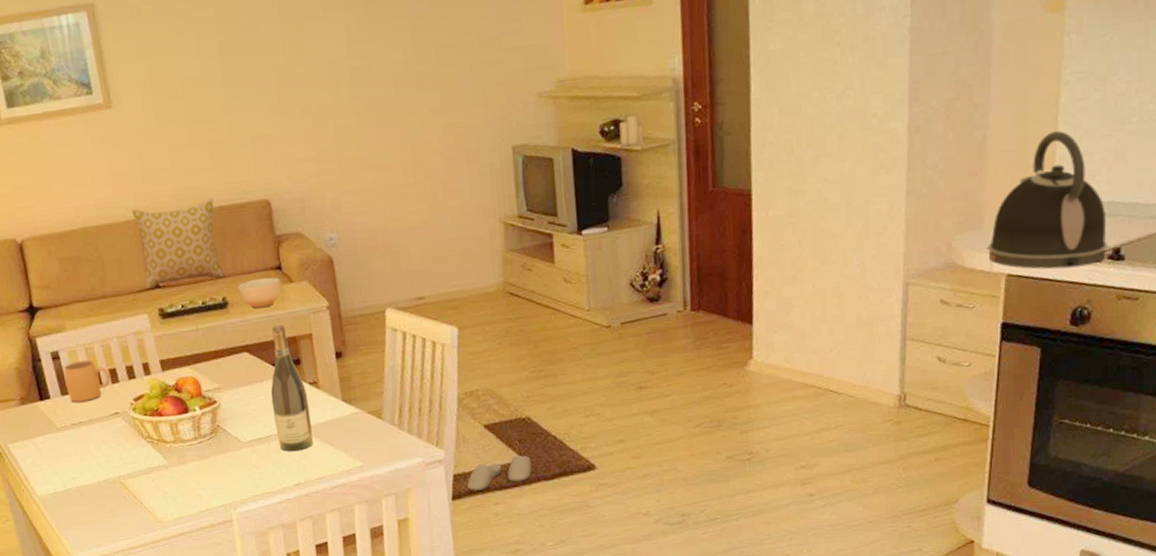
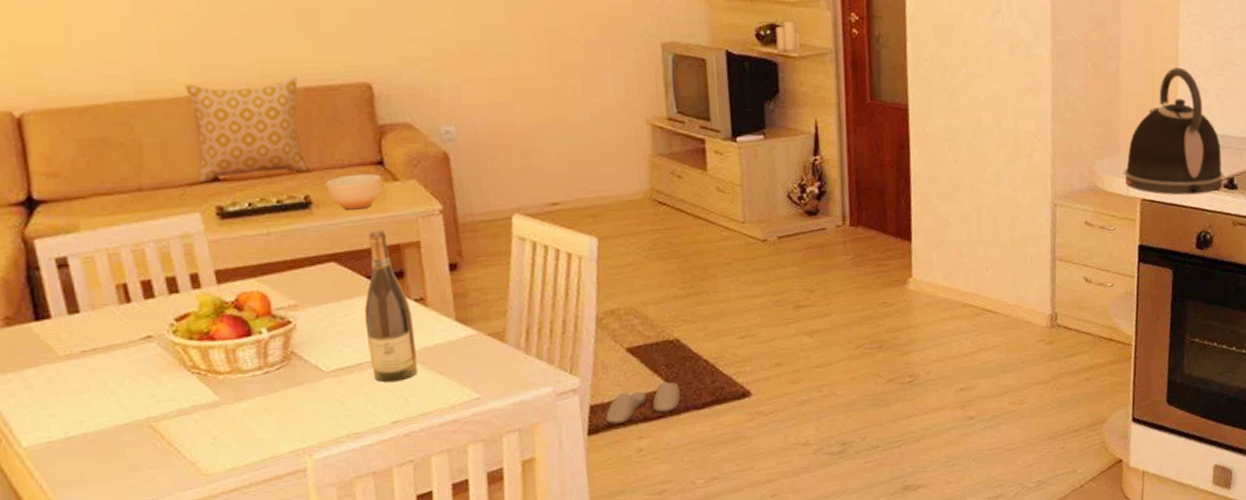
mug: present [63,360,111,402] -> none [73,269,143,323]

